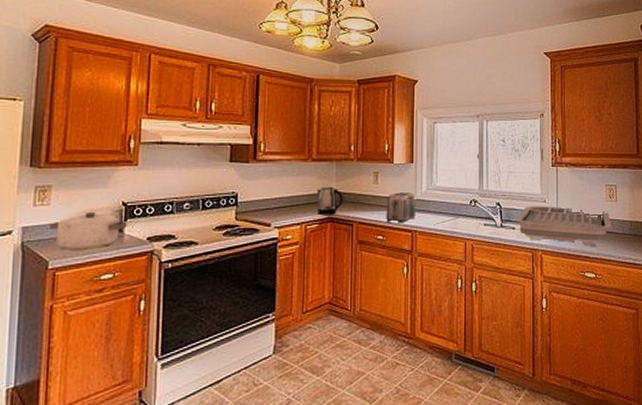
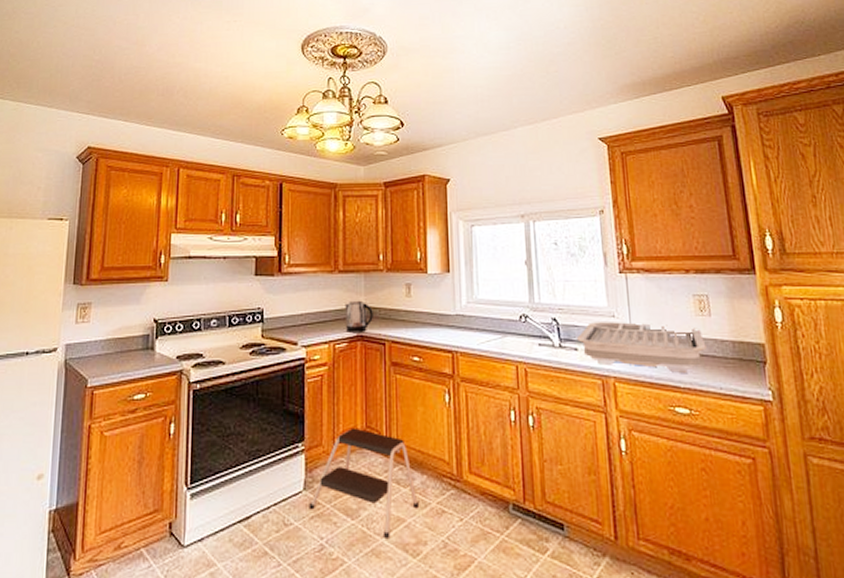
cooking pot: present [50,211,127,250] -> none [89,328,158,368]
step stool: none [277,298,376,389] -> present [309,427,418,538]
toaster: present [386,193,416,223] -> none [421,307,457,343]

